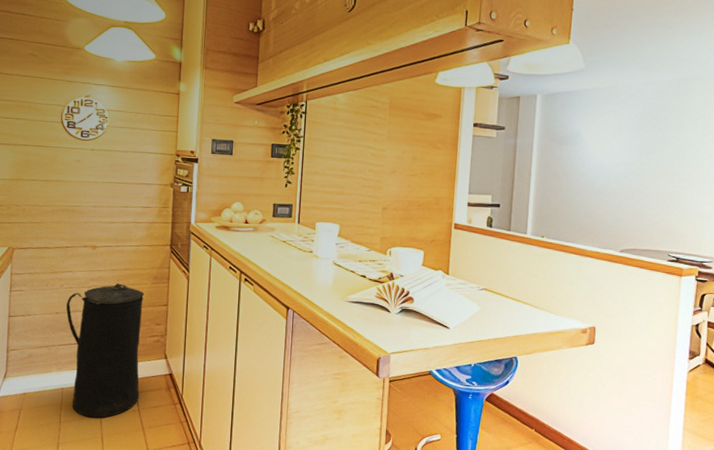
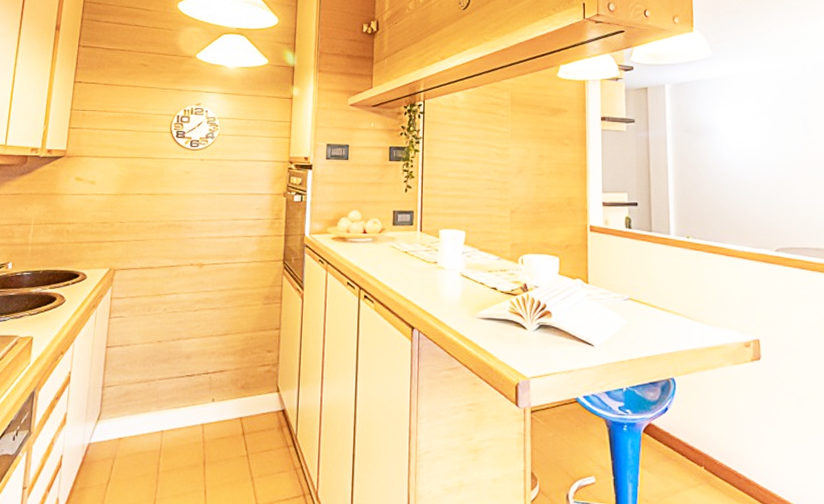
trash can: present [66,283,145,419] -> none [169,305,255,467]

